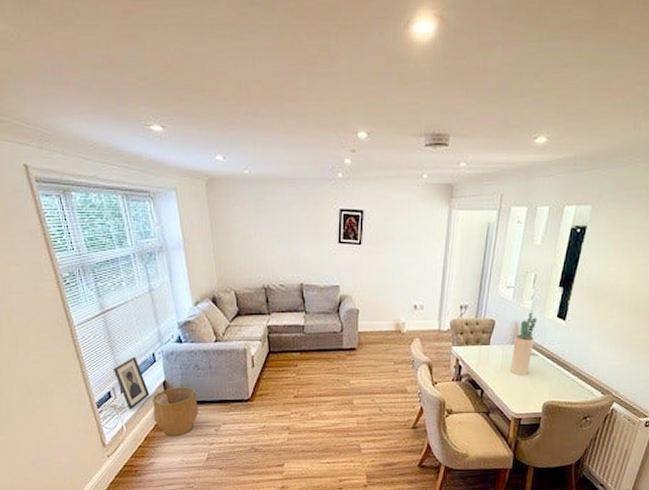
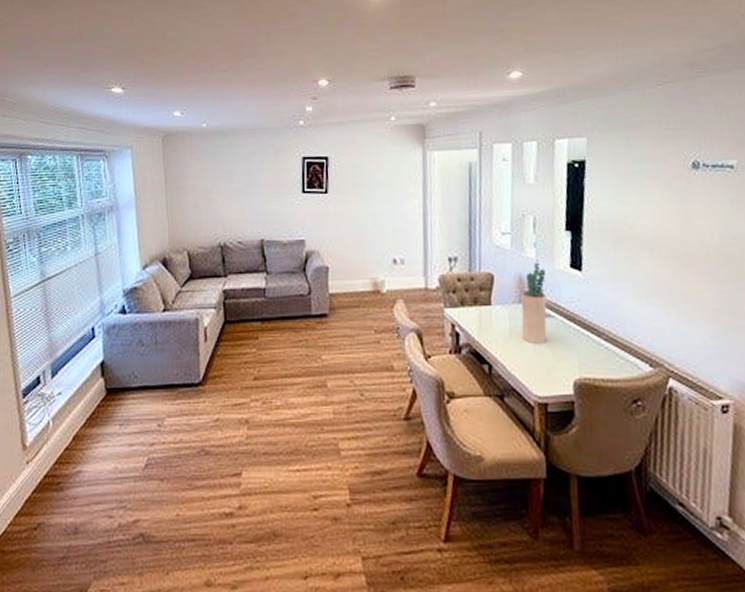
picture frame: present [113,356,150,410] -> none [46,332,85,400]
basket: present [152,387,199,436] -> none [85,368,140,434]

